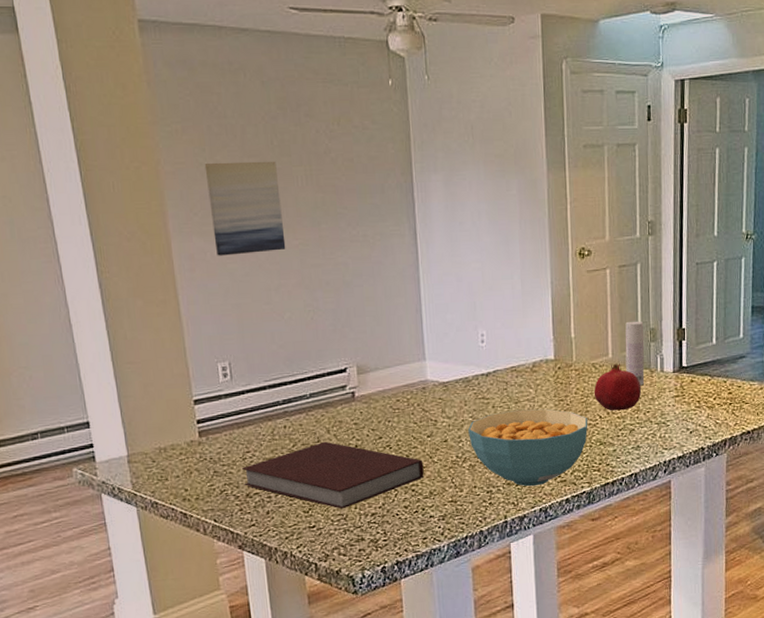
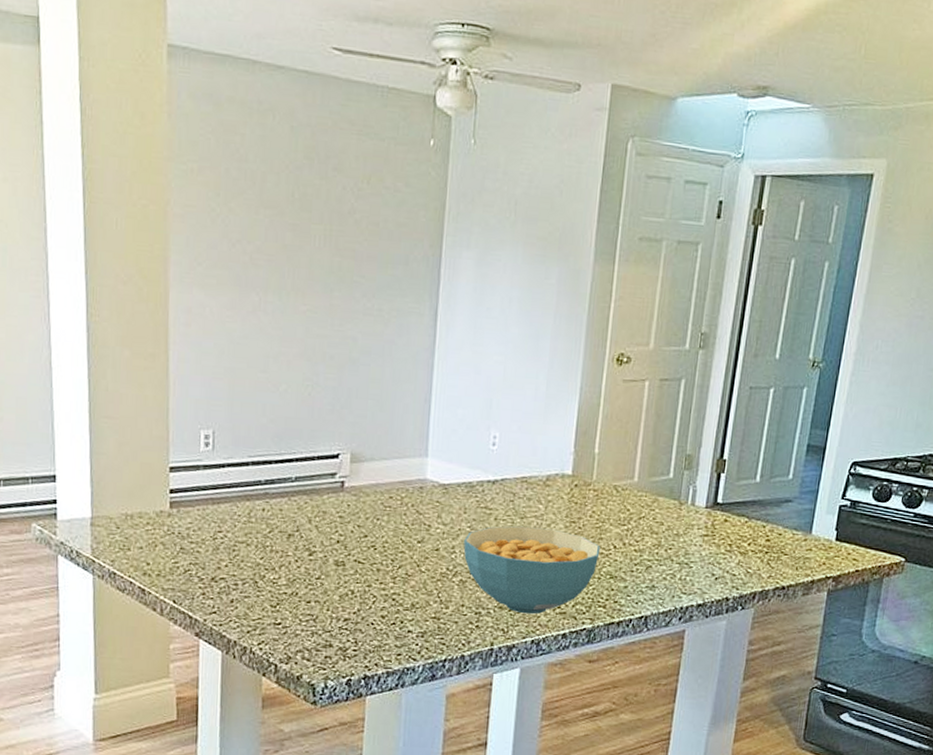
wall art: present [204,161,286,256] -> none [216,209,294,315]
notebook: present [242,441,424,509] -> none [210,531,409,609]
fruit: present [594,363,642,411] -> none [611,489,667,543]
bottle: present [625,321,645,386] -> none [652,443,678,518]

